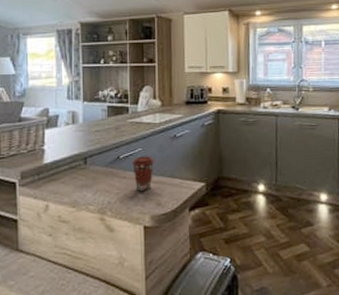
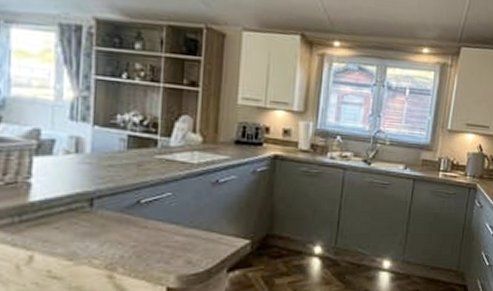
coffee cup: present [132,156,155,192] -> none [157,202,189,246]

